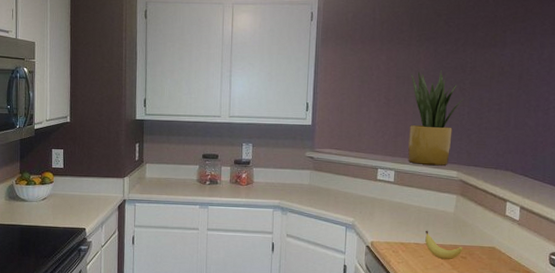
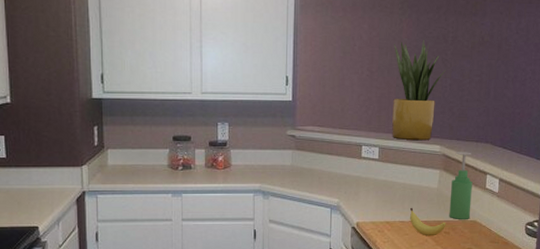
soap dispenser: none [466,178,491,245] -> present [449,152,473,219]

